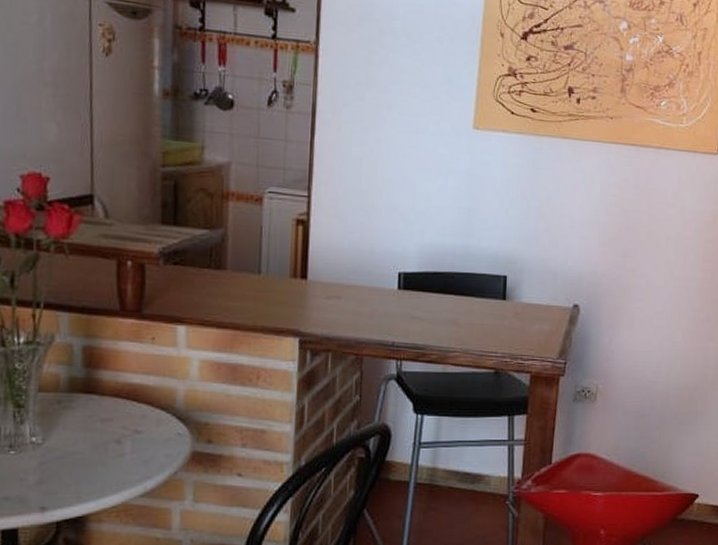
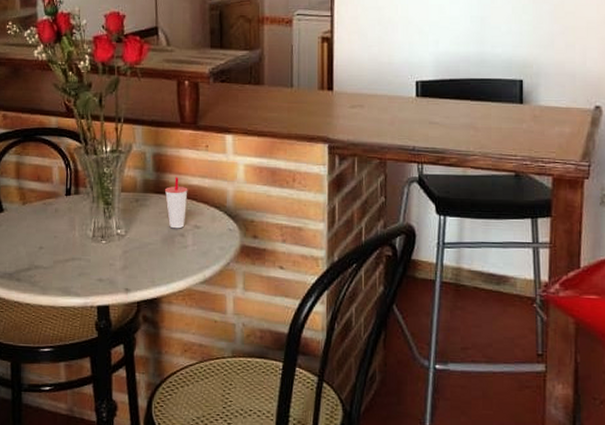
cup: none [97,374,128,435] -> present [165,177,188,229]

